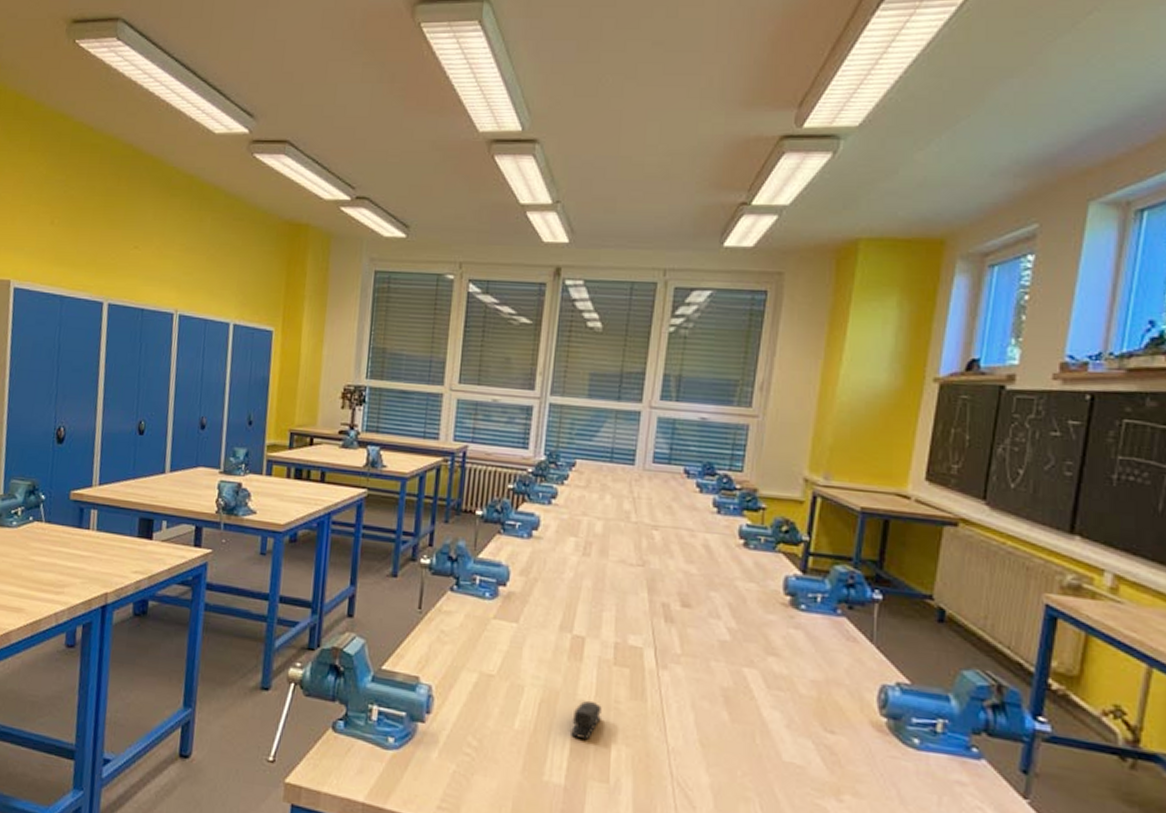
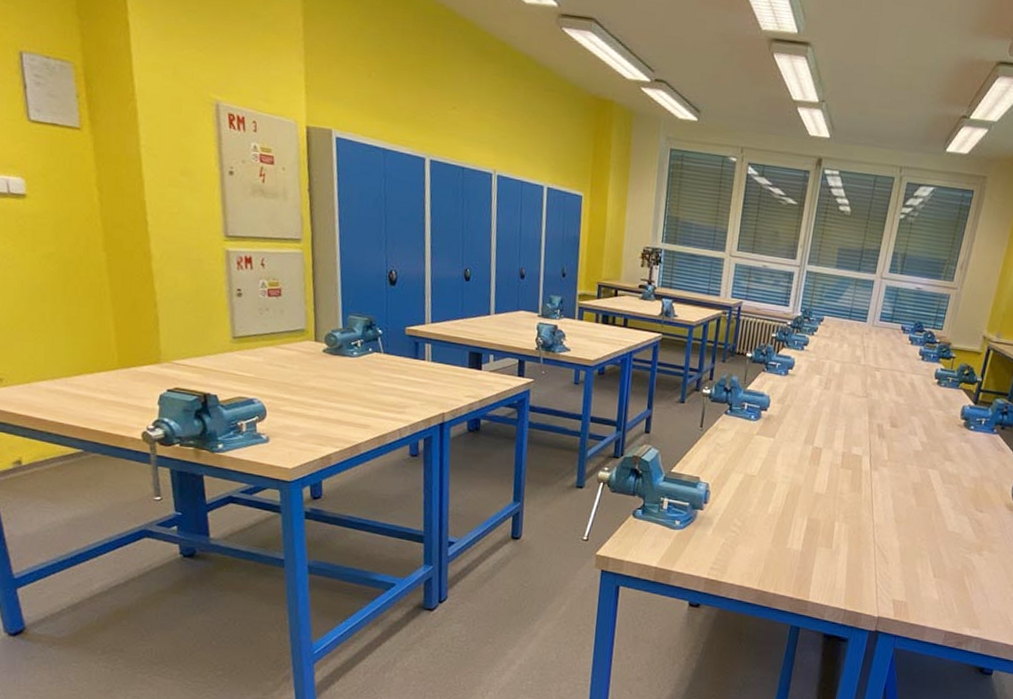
stapler: present [571,700,602,740] -> none [808,492,831,519]

